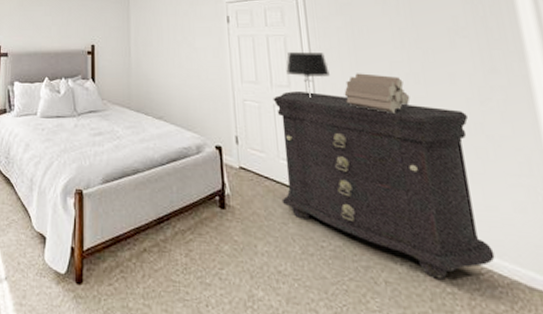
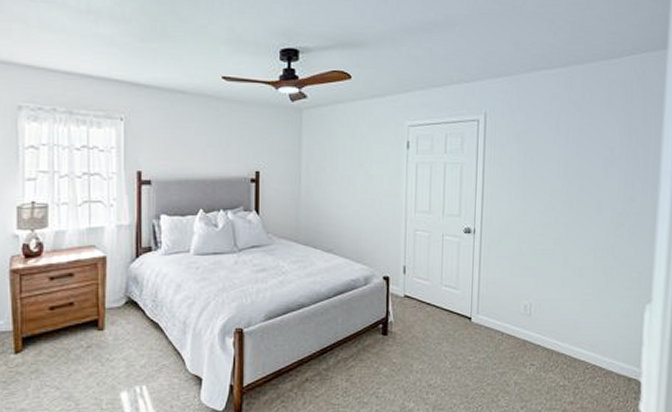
dresser: present [273,91,495,279] -> none [439,221,604,376]
table lamp: present [286,51,330,98] -> none [459,180,498,226]
log pile: present [344,73,411,115] -> none [507,202,562,240]

